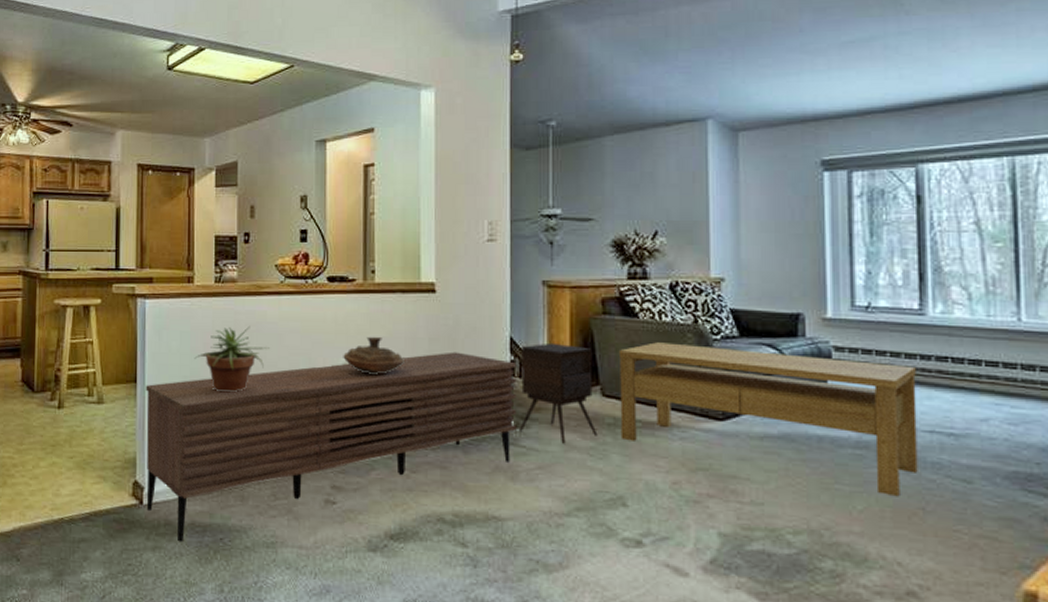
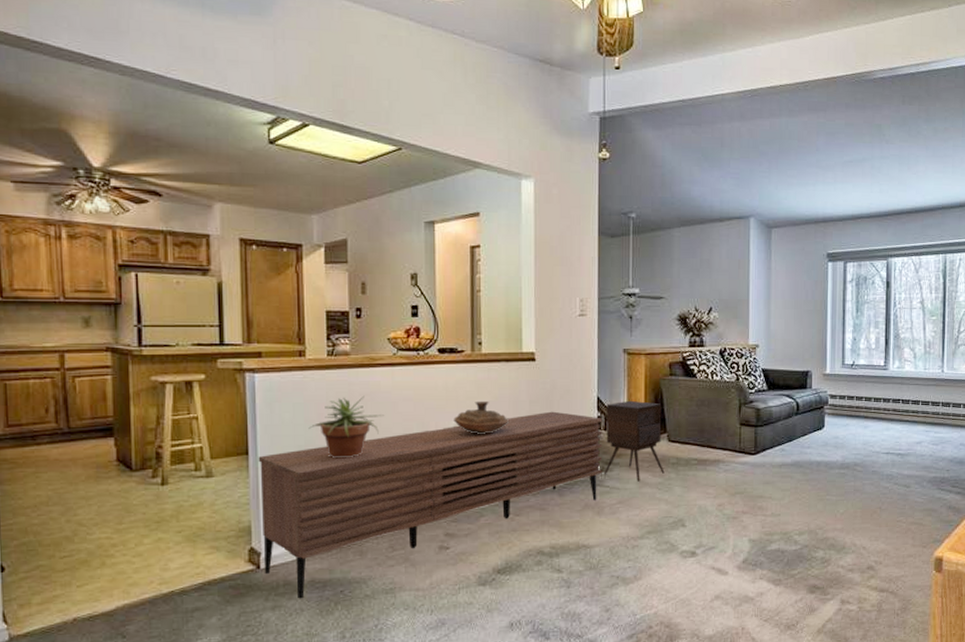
coffee table: present [618,342,918,497] -> none [681,397,880,501]

